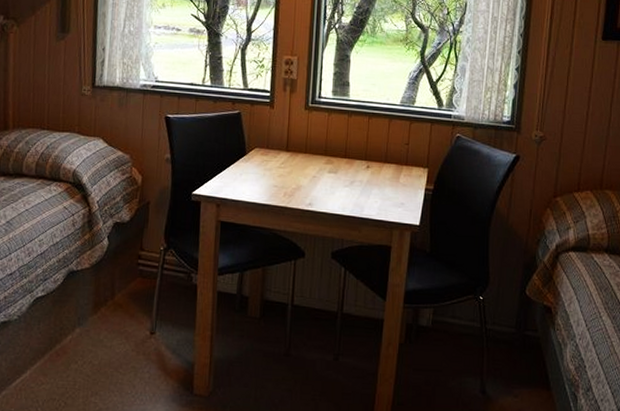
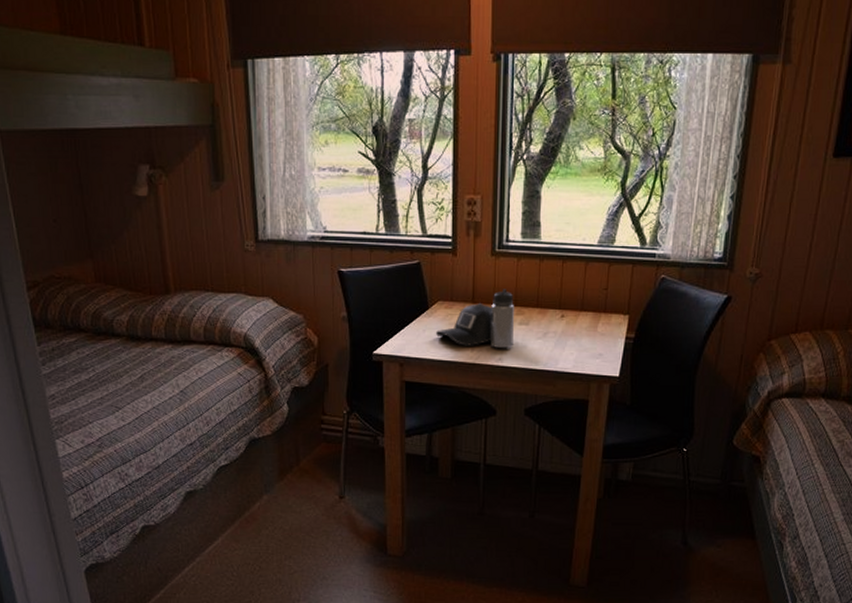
water bottle: none [252,139,325,194] -> present [436,289,515,348]

